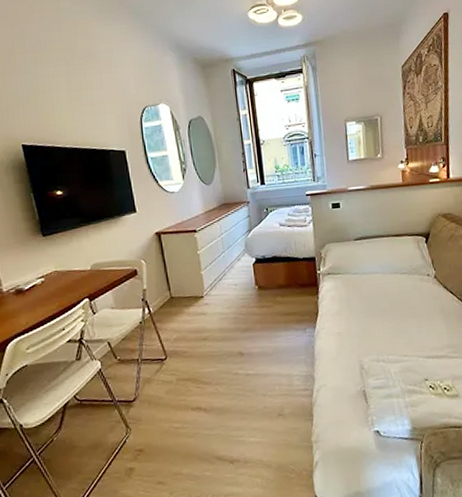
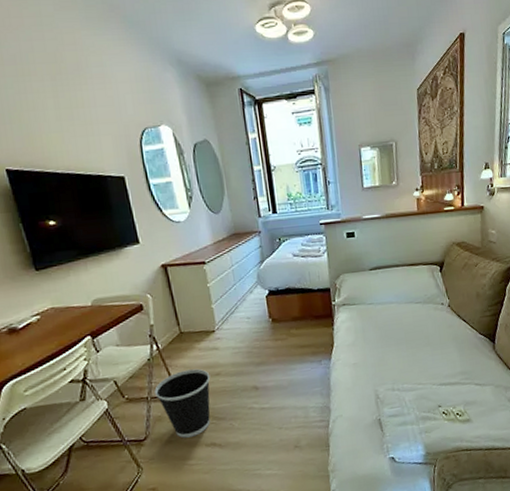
wastebasket: none [145,333,198,401] -> present [154,368,211,438]

